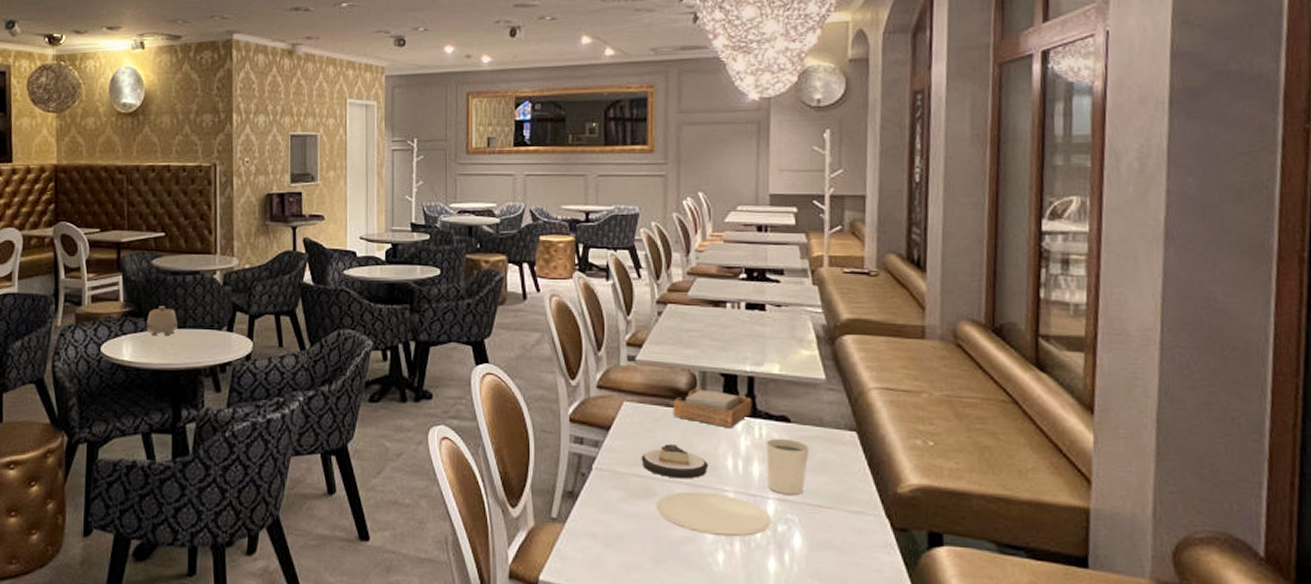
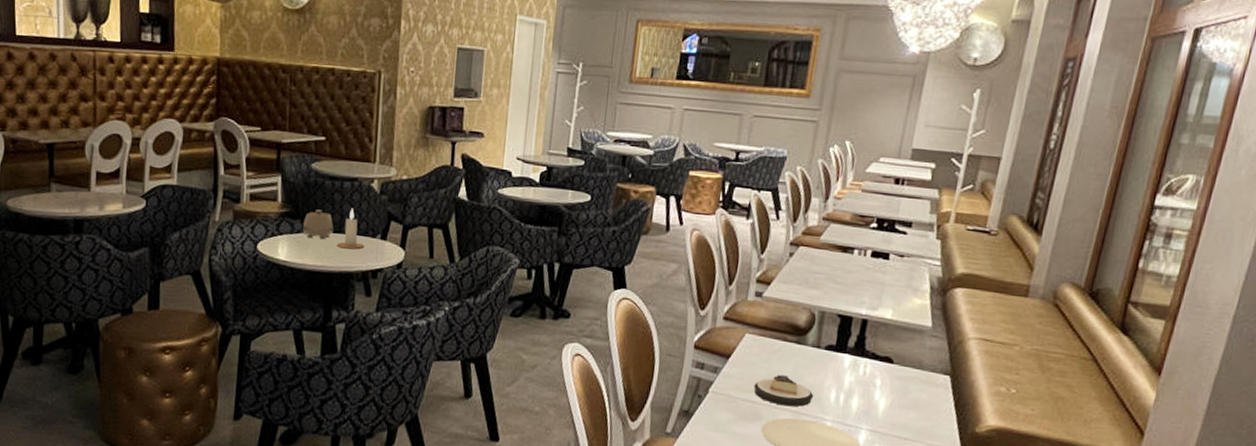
candle: none [182,301,211,344] -> present [337,208,365,249]
napkin holder: present [672,388,752,429] -> none [788,326,863,365]
cup: present [766,438,809,495] -> none [863,376,906,428]

